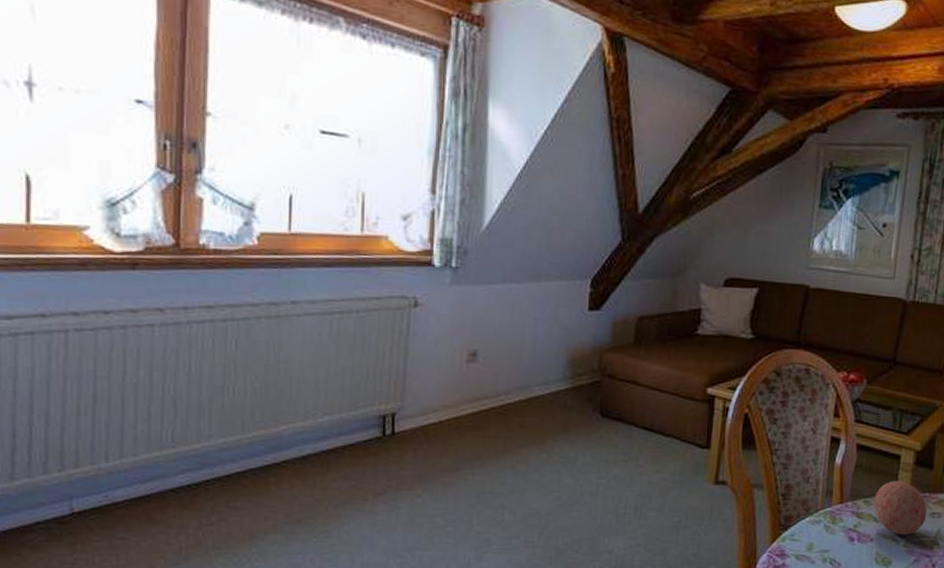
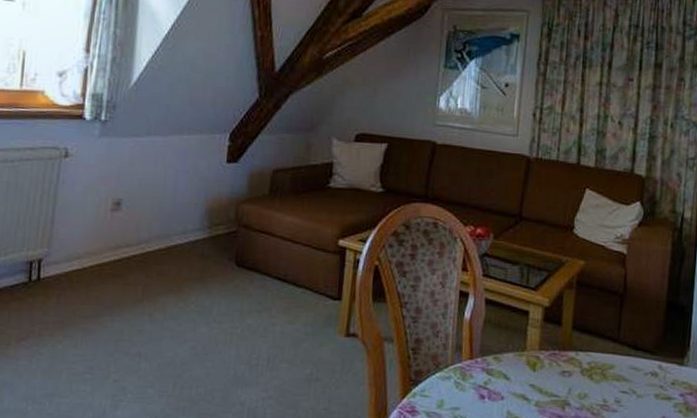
decorative ball: present [873,481,928,535] -> none [503,337,558,394]

